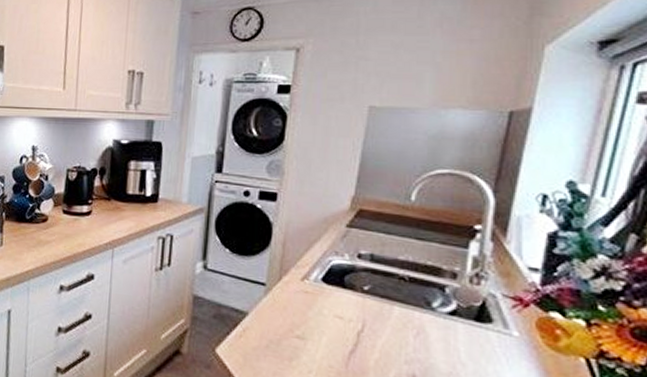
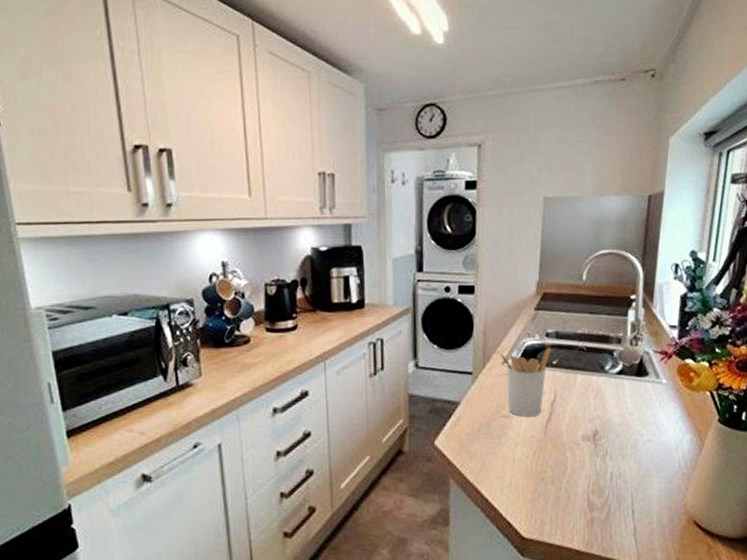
utensil holder: none [299,268,364,344] -> present [499,347,552,417]

